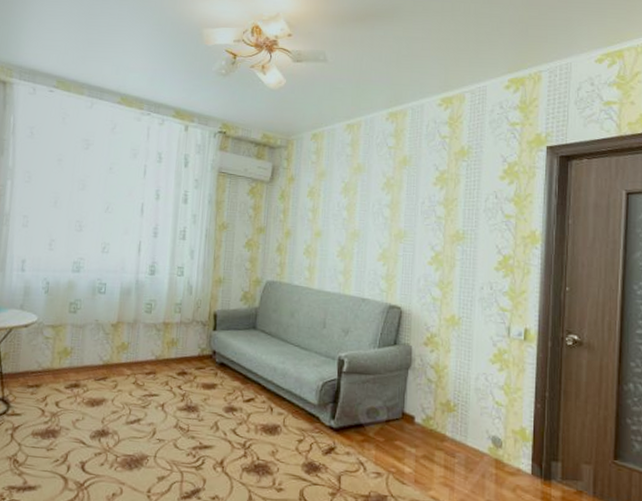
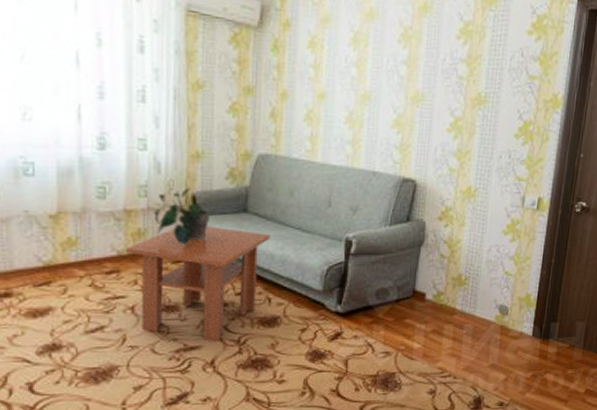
coffee table: none [162,339,274,444] -> present [126,226,271,342]
potted plant: none [184,306,226,354] -> present [154,187,209,245]

